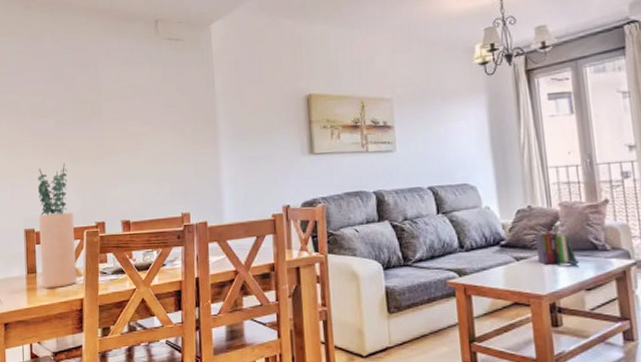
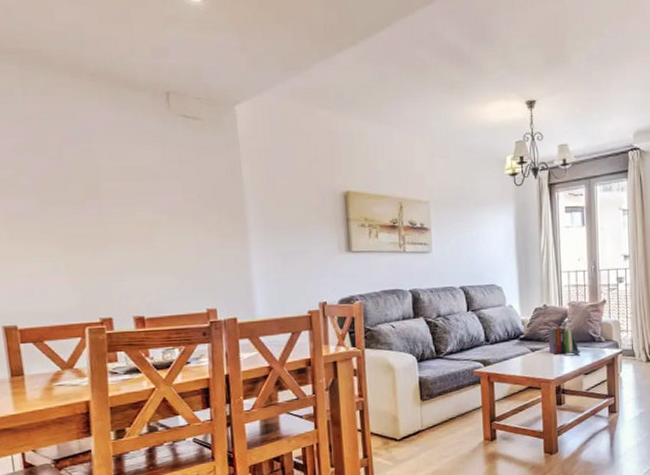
vase: present [37,163,77,288] -> none [17,250,80,392]

